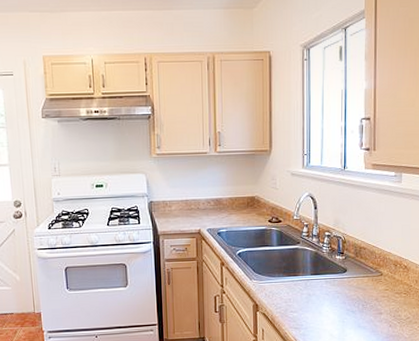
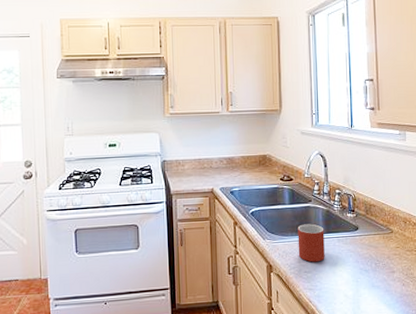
mug: none [285,265,312,303] -> present [297,224,325,262]

